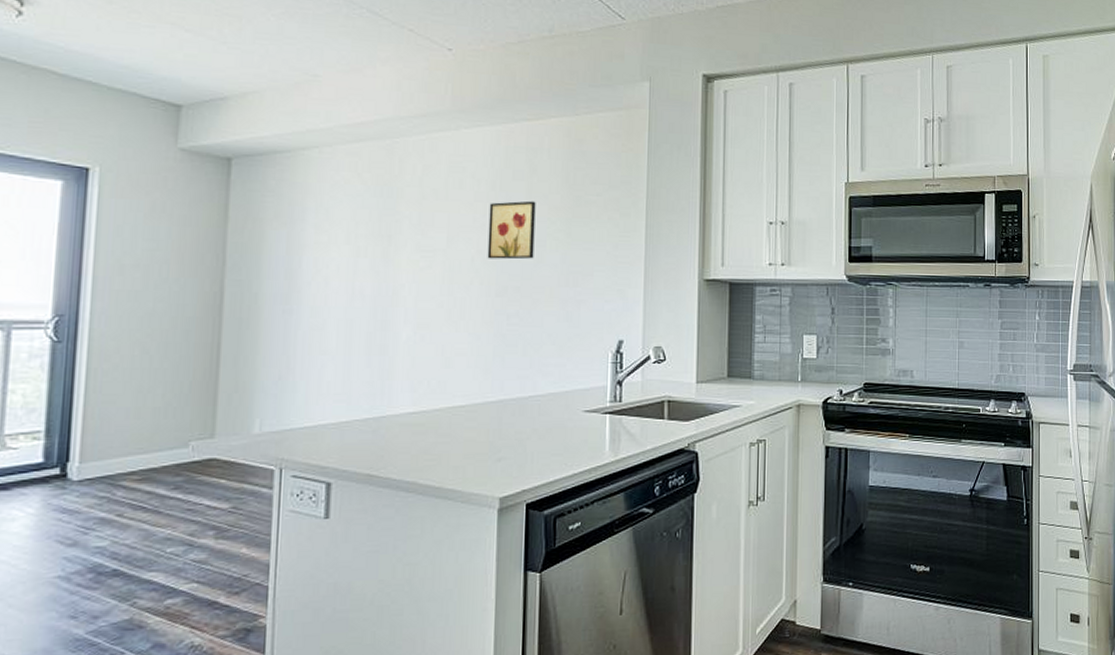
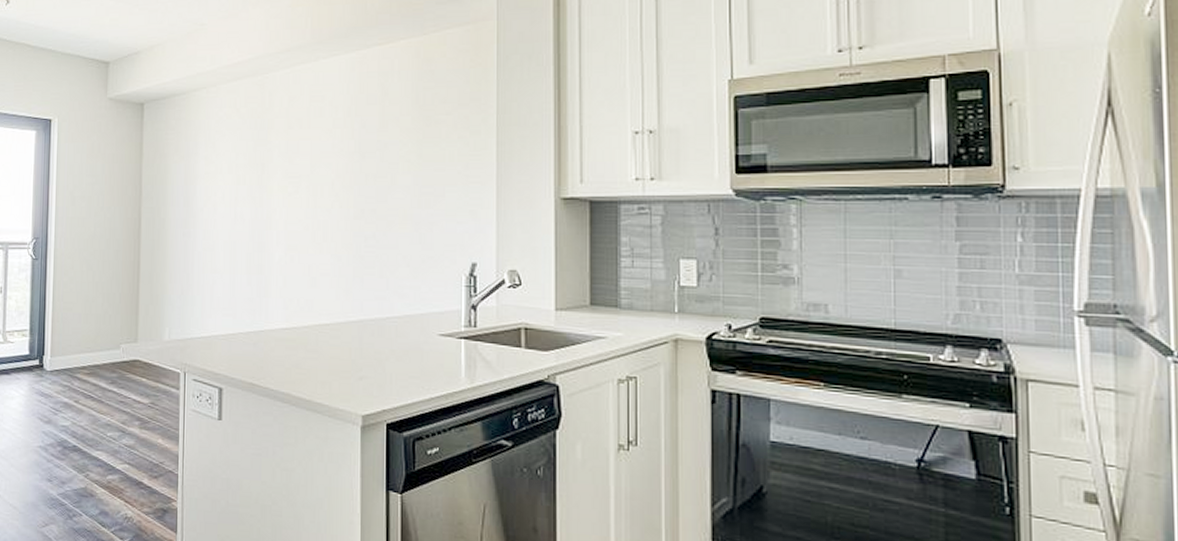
wall art: present [487,200,536,260] -> none [345,124,388,183]

